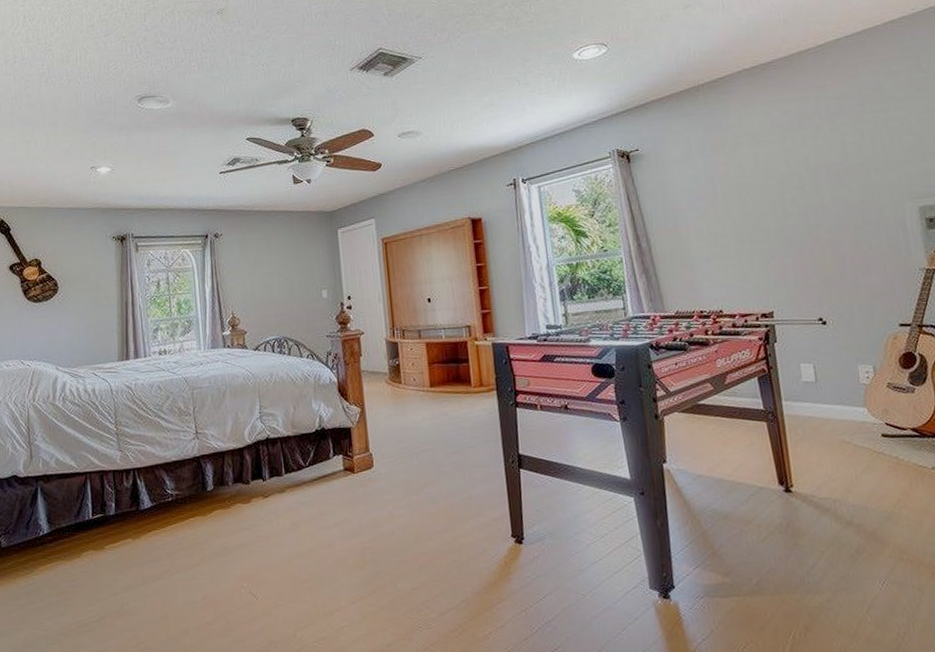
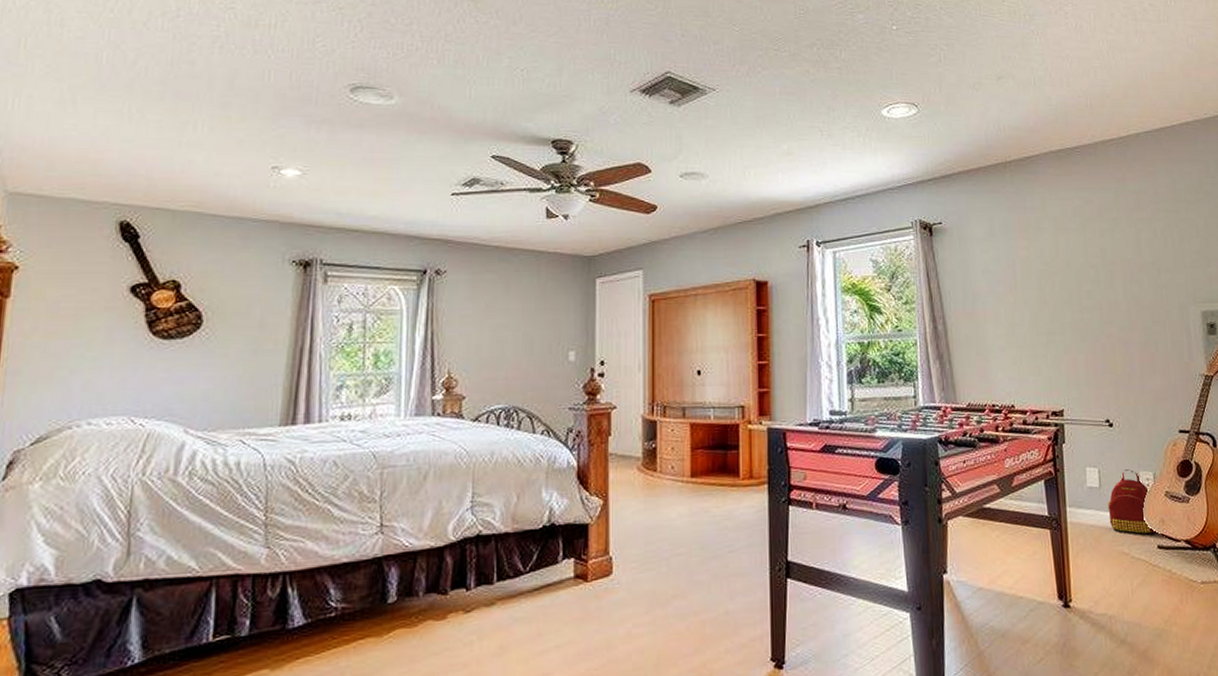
backpack: none [825,364,882,425] -> present [1107,469,1158,536]

